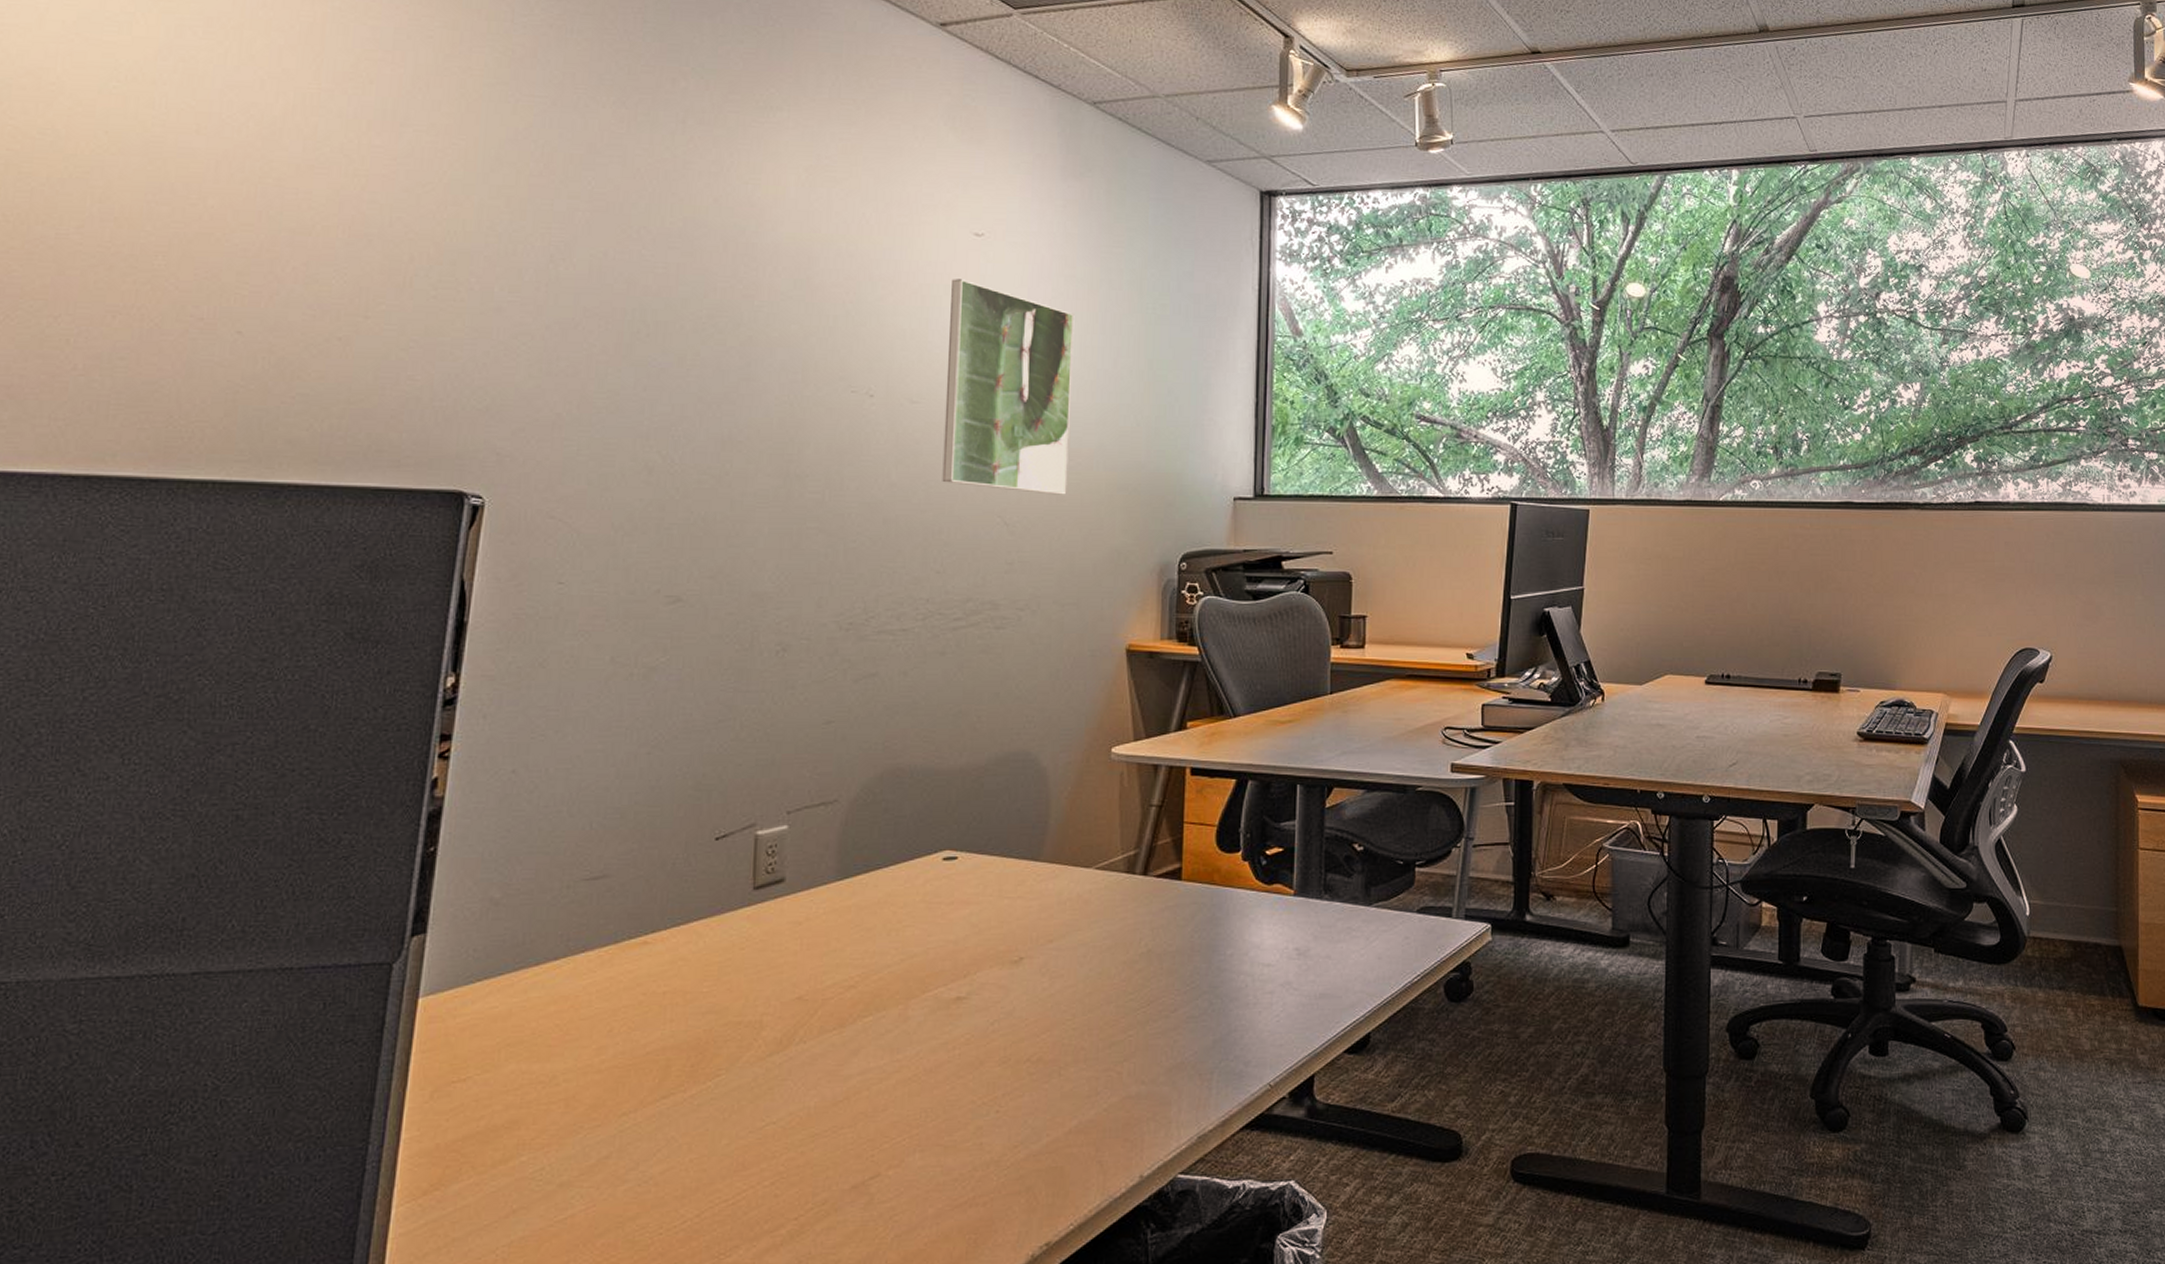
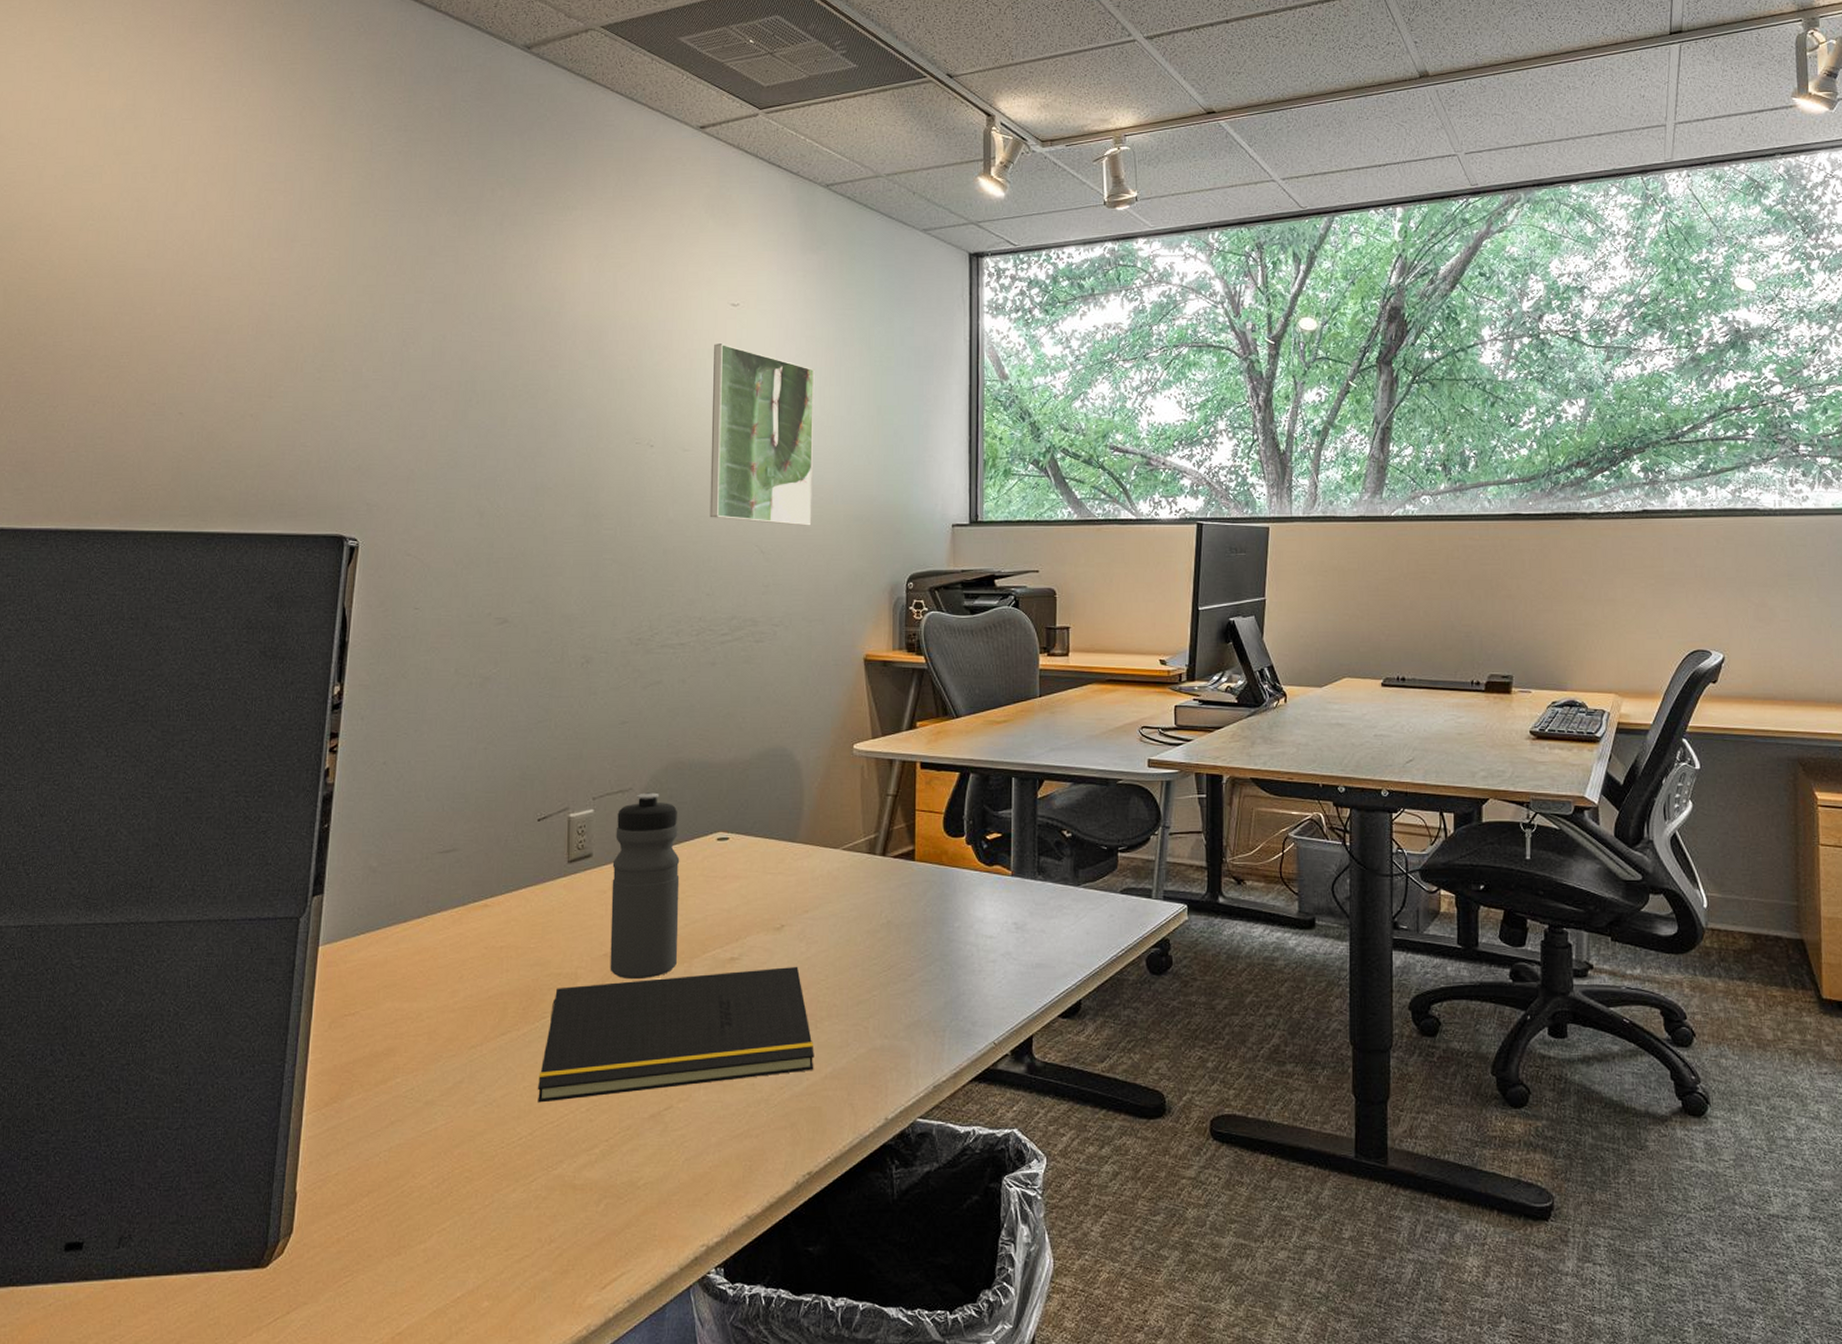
notepad: none [708,1004,1057,1178] -> present [538,966,814,1103]
water bottle: none [804,805,896,1027] -> present [610,792,680,980]

